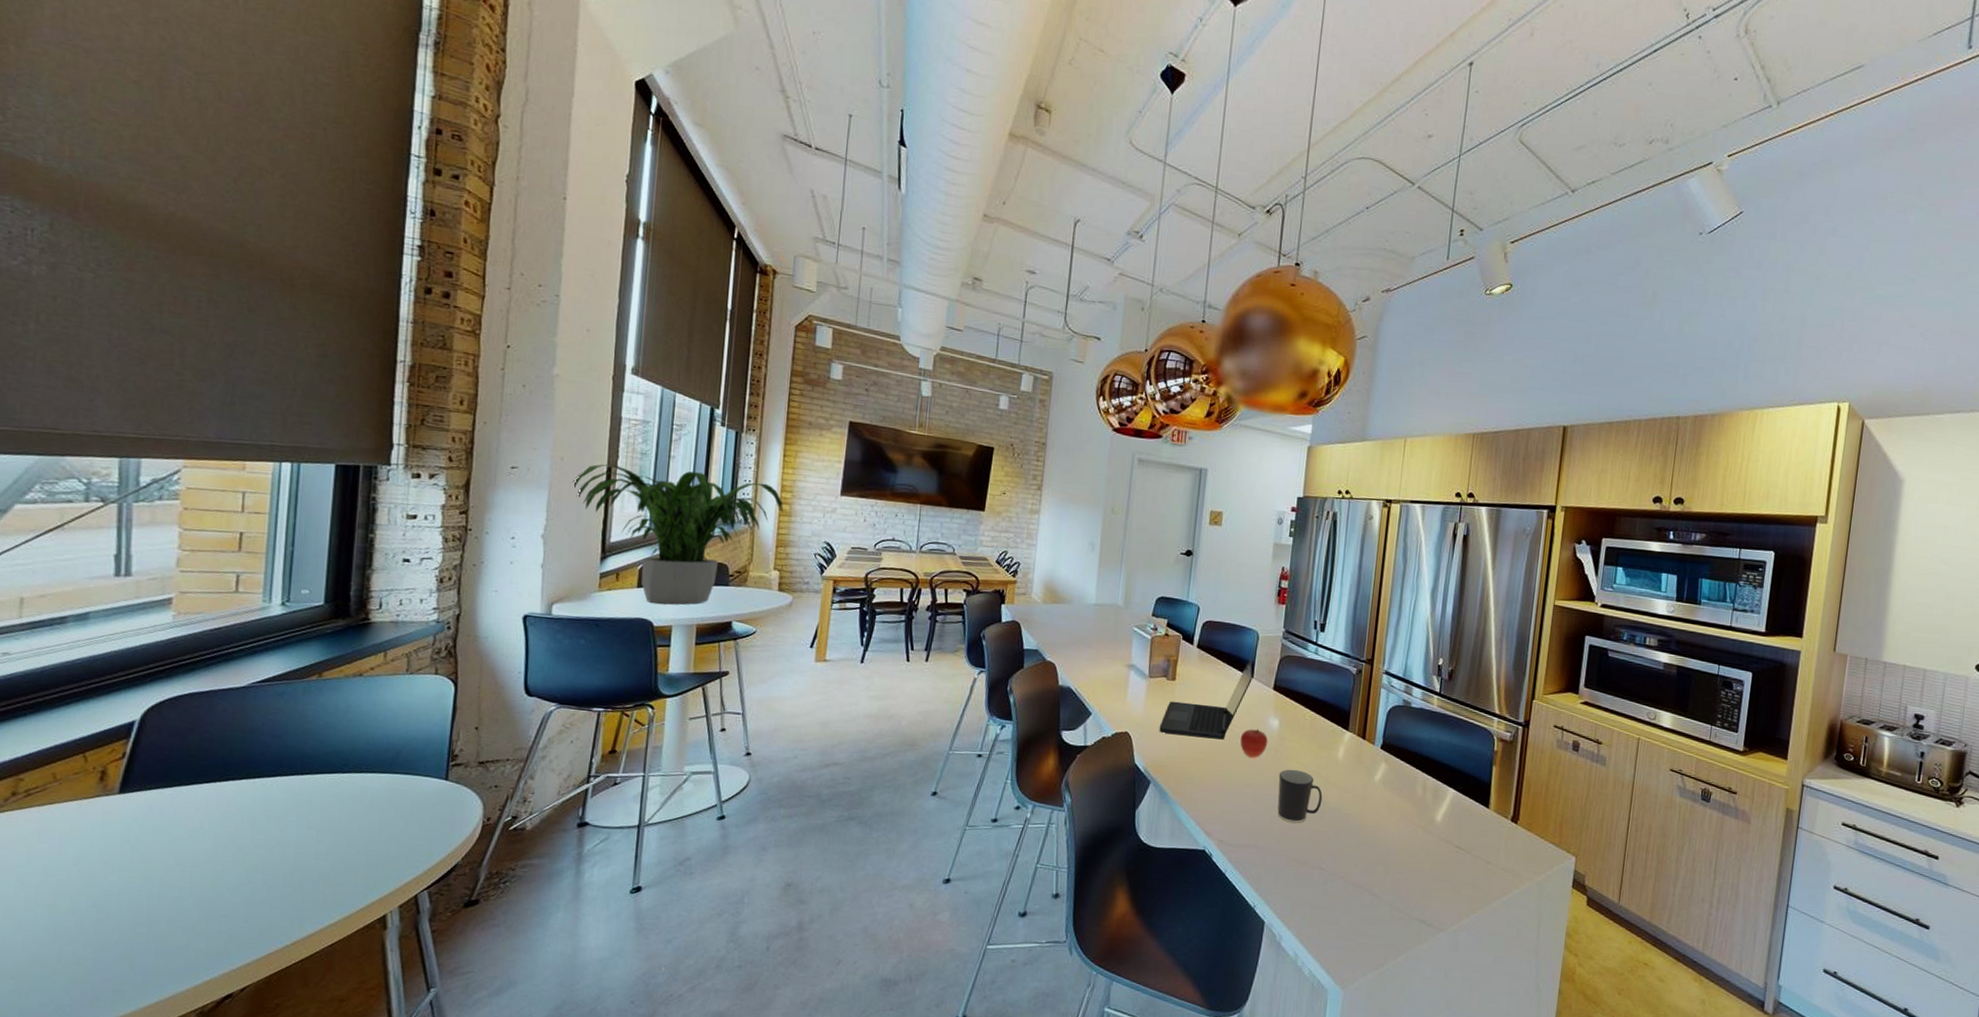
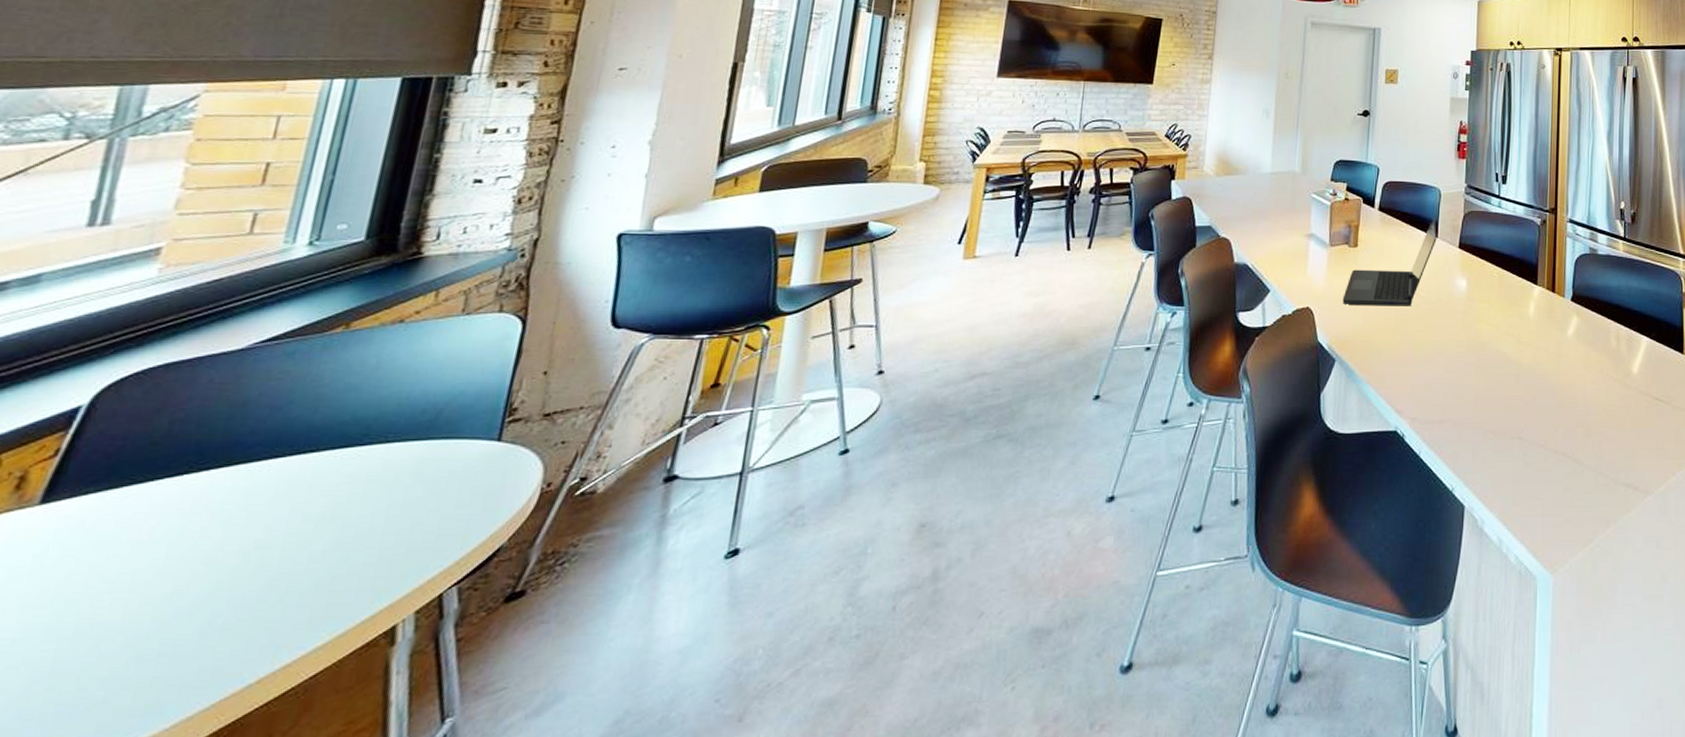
potted plant: present [572,464,783,605] -> none [690,59,933,208]
fruit: present [1240,728,1268,758] -> none [1427,291,1457,323]
mug: present [1277,769,1323,824] -> none [1469,331,1516,391]

